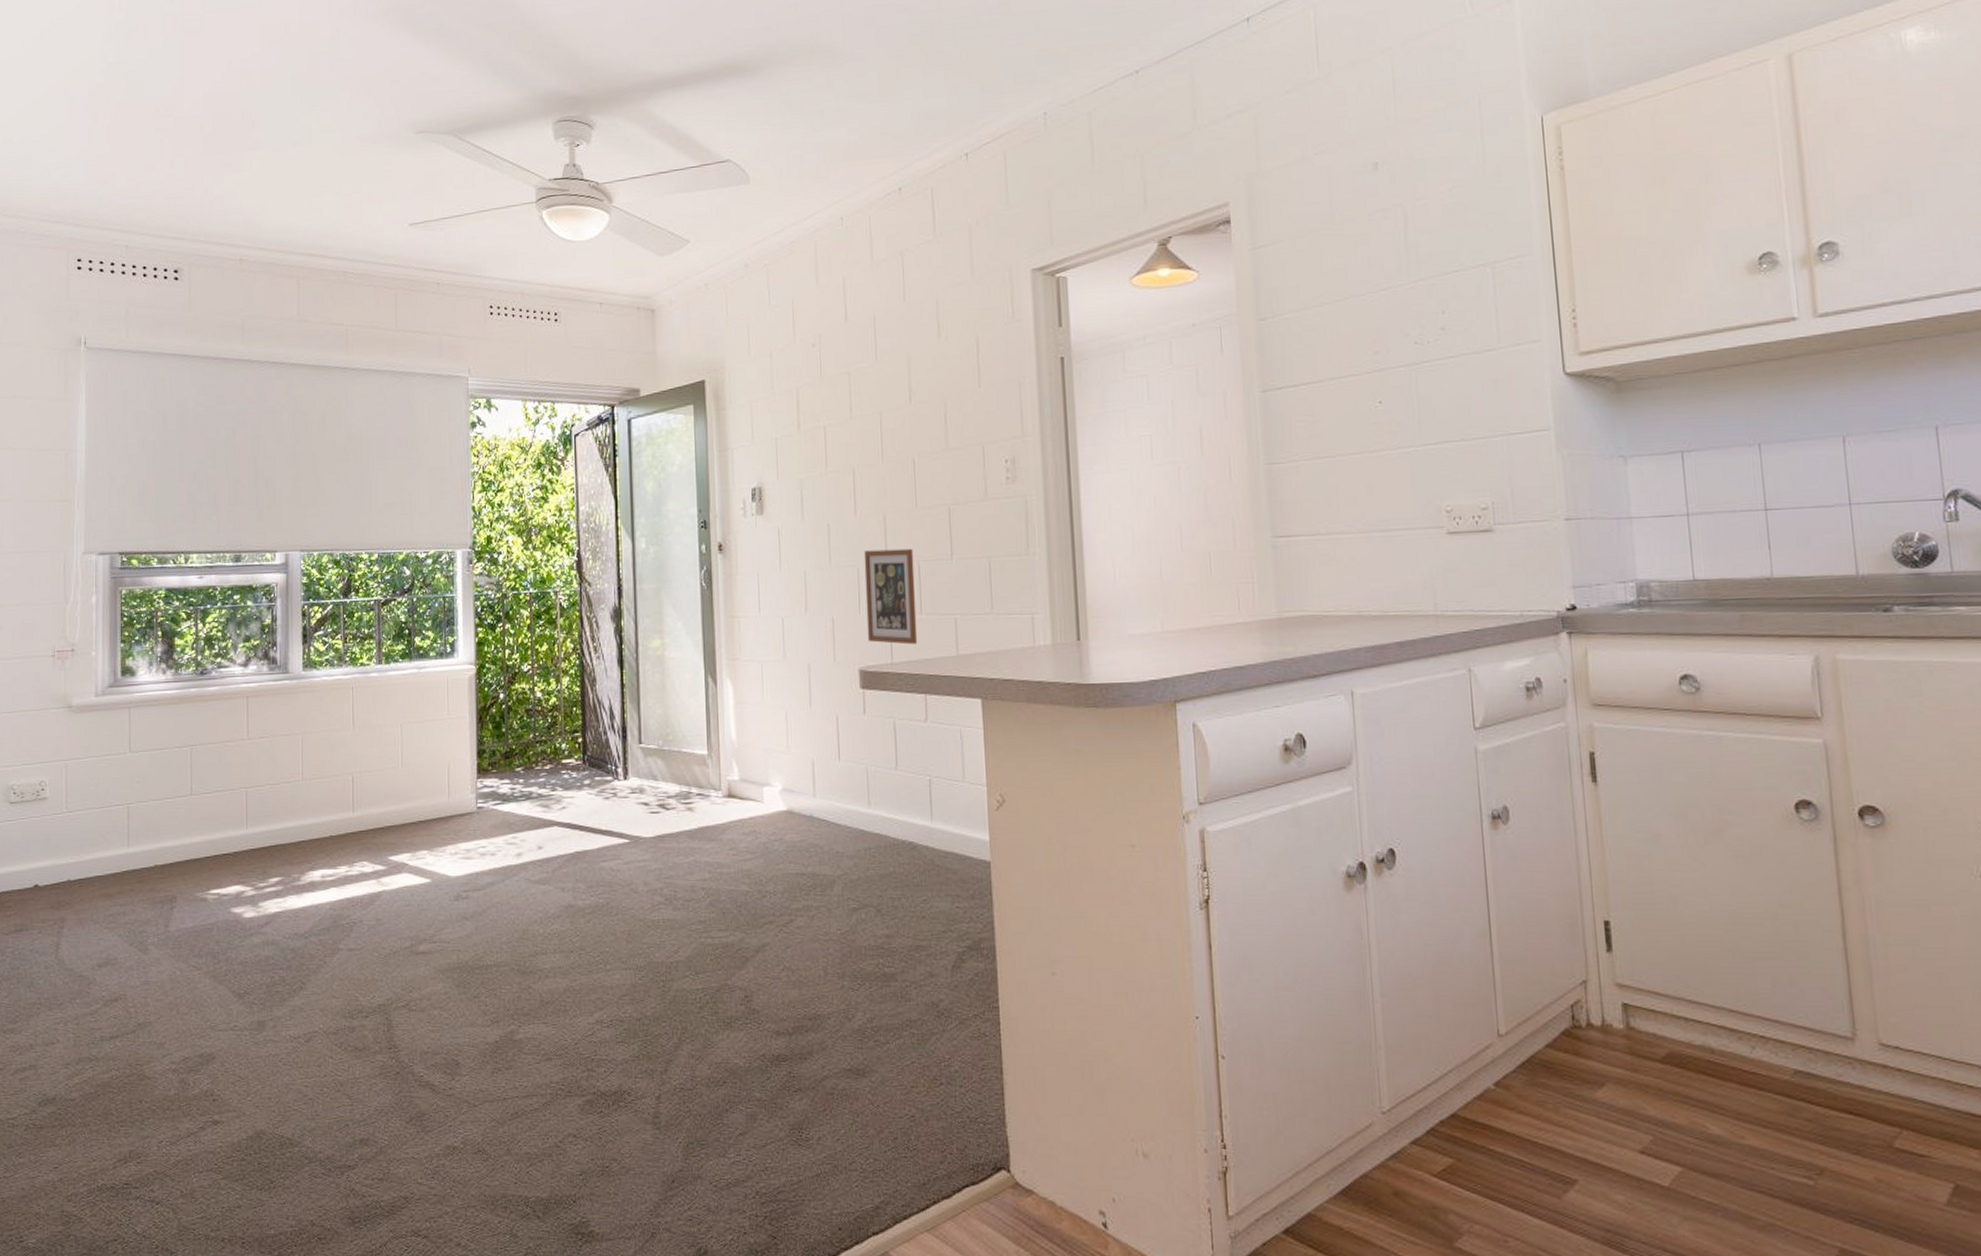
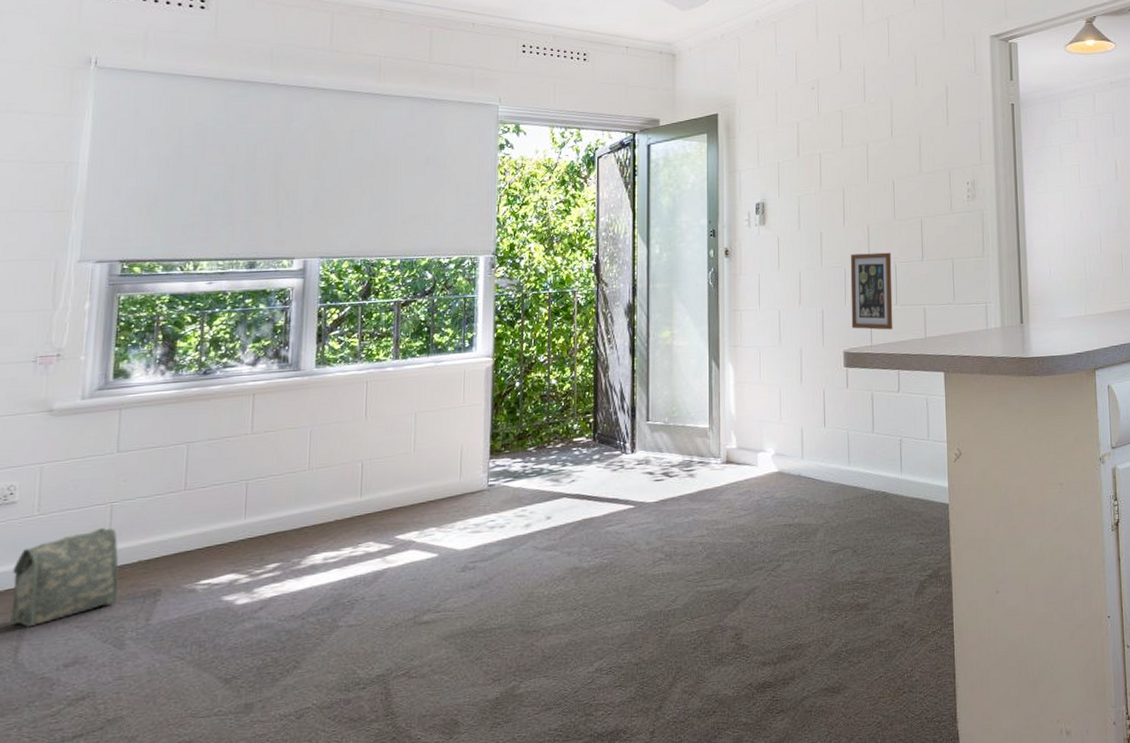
bag: none [49,829,140,924] -> present [10,528,119,628]

